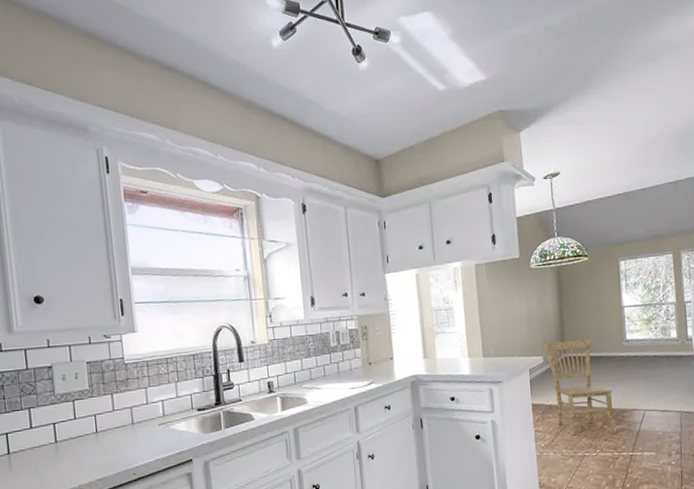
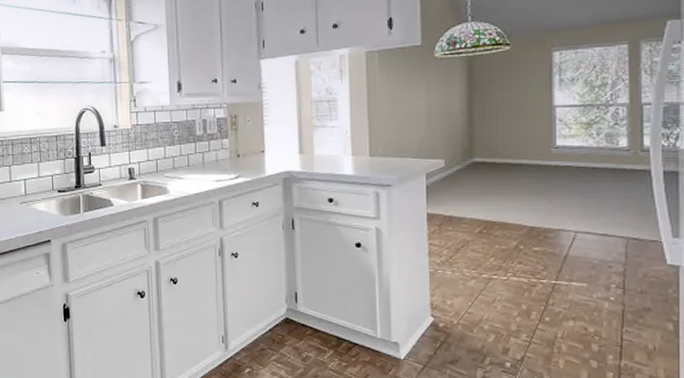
dining chair: present [541,337,619,436] -> none [443,141,539,257]

